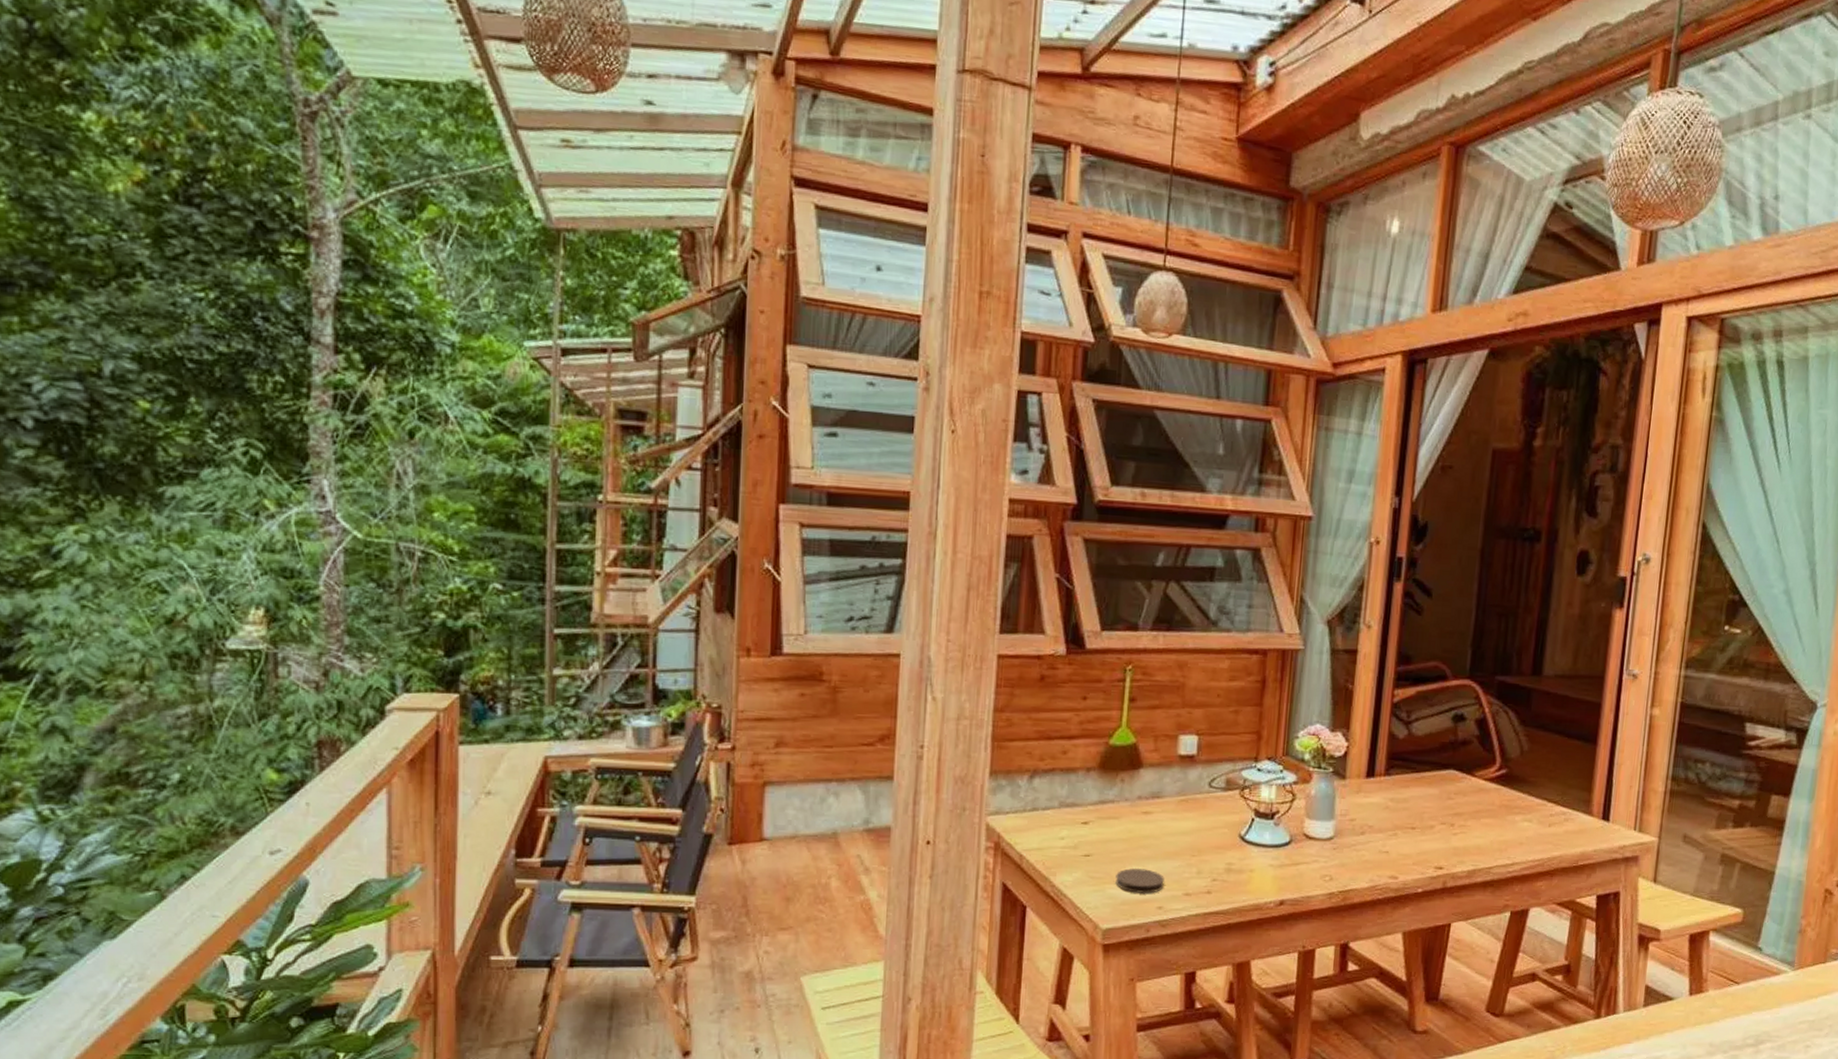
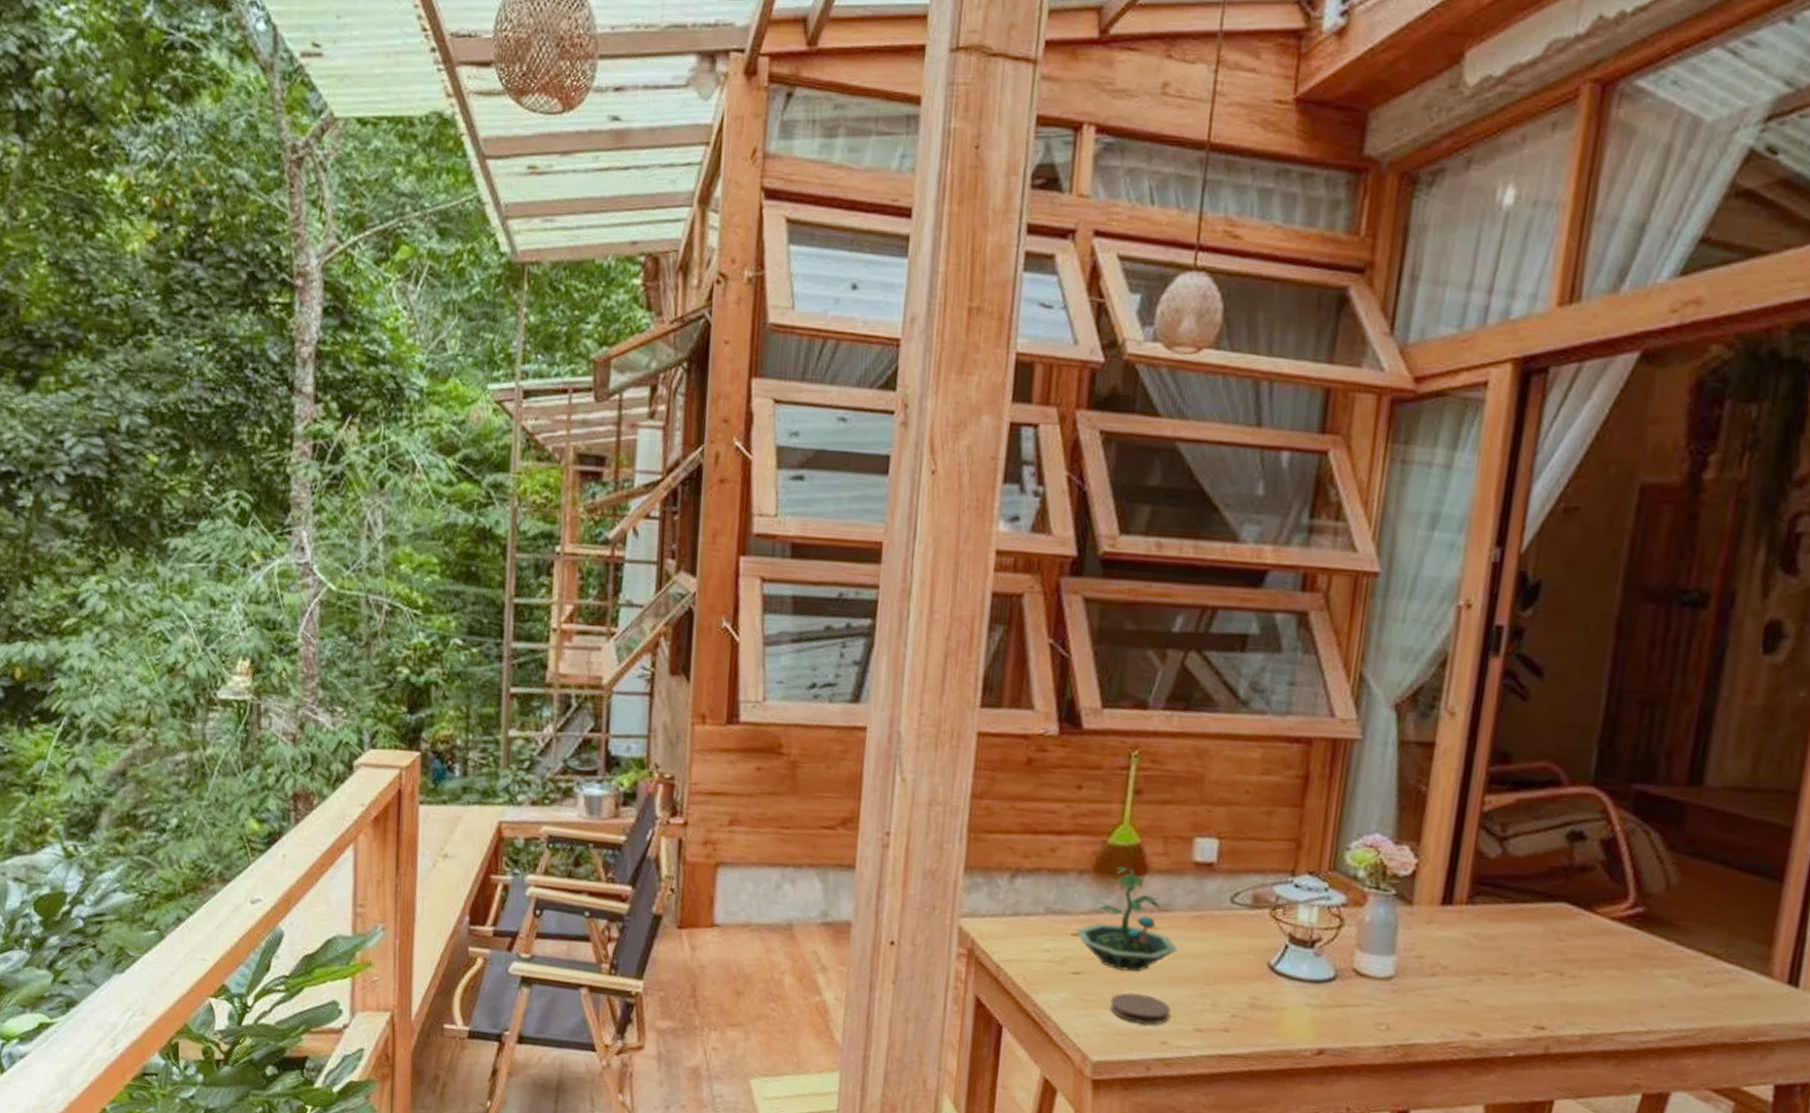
terrarium: none [1085,762,1168,850] -> present [1076,866,1177,972]

